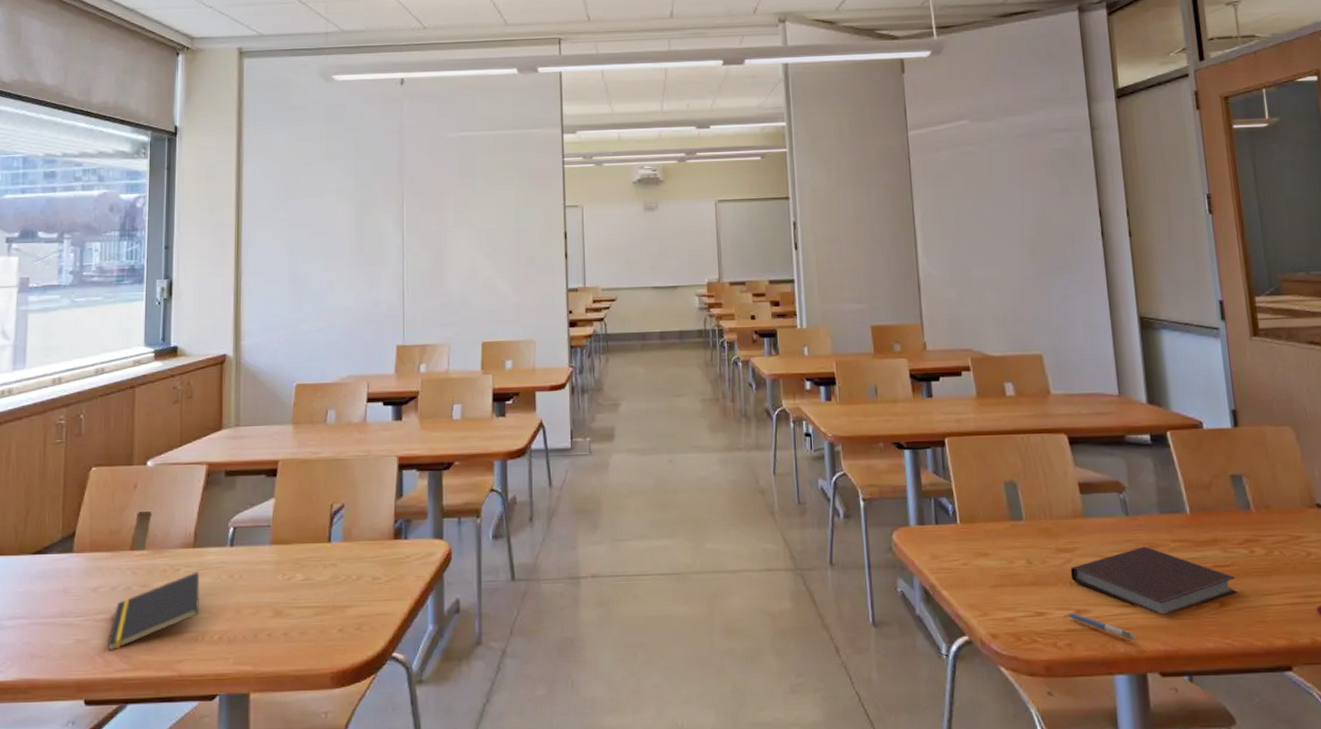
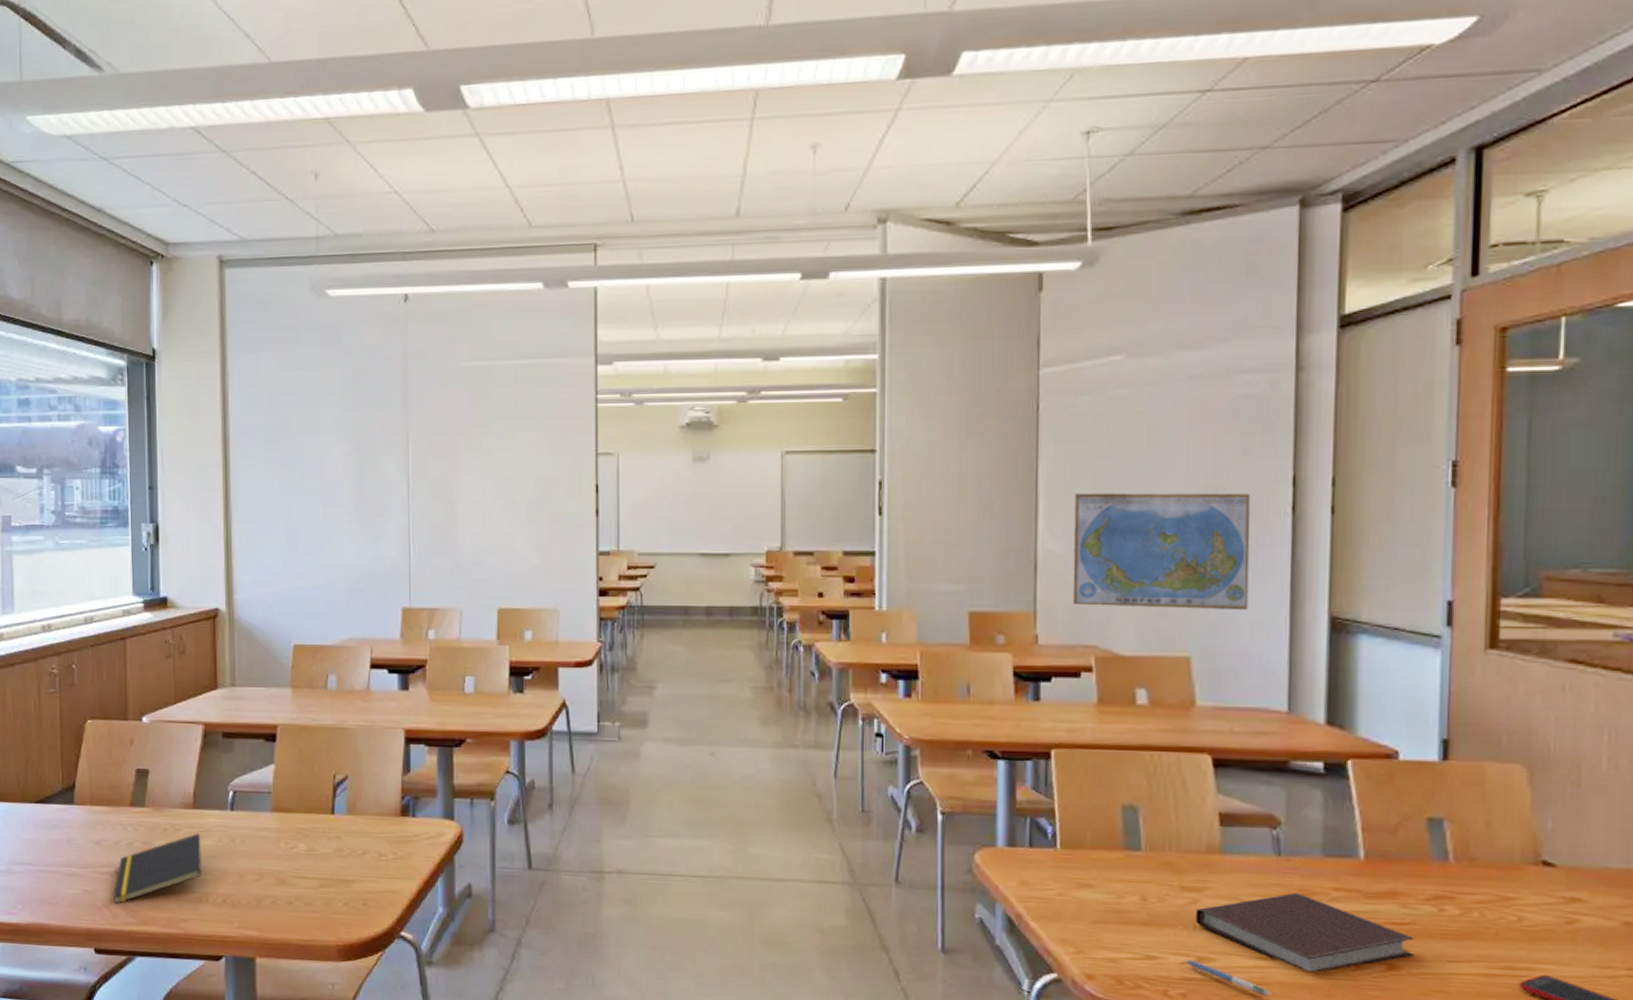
world map: none [943,223,1080,317] -> present [1072,492,1251,611]

